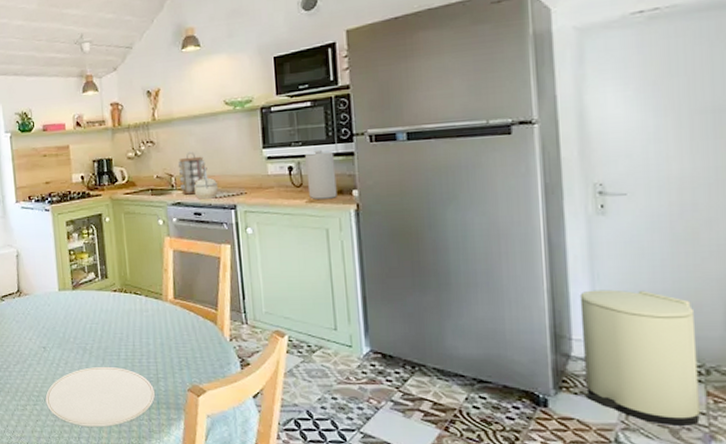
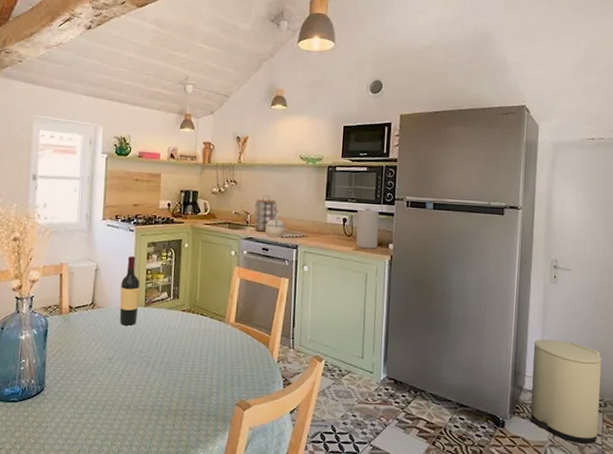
wine bottle: none [44,237,67,311] -> present [119,256,140,326]
plate: present [45,366,155,428] -> none [103,379,206,437]

